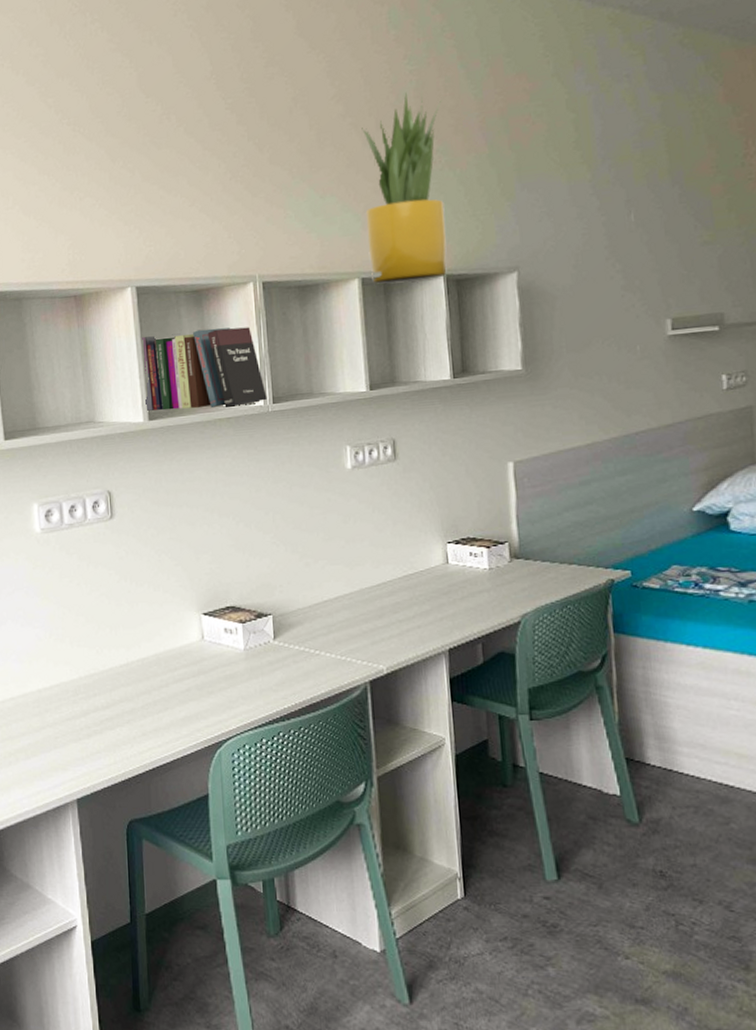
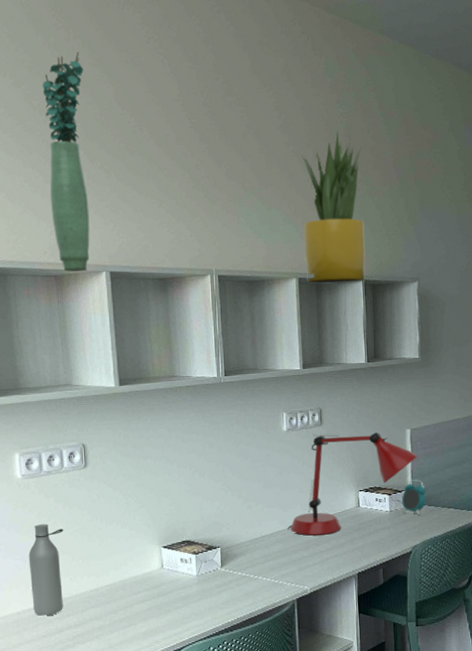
water bottle: none [49,586,89,695] -> present [28,524,64,616]
vase: none [58,37,113,290] -> present [43,52,90,272]
books: present [142,327,267,411] -> none [115,311,220,378]
desk lamp: none [355,467,526,601] -> present [287,432,418,536]
alarm clock: none [504,527,538,575] -> present [401,479,426,516]

